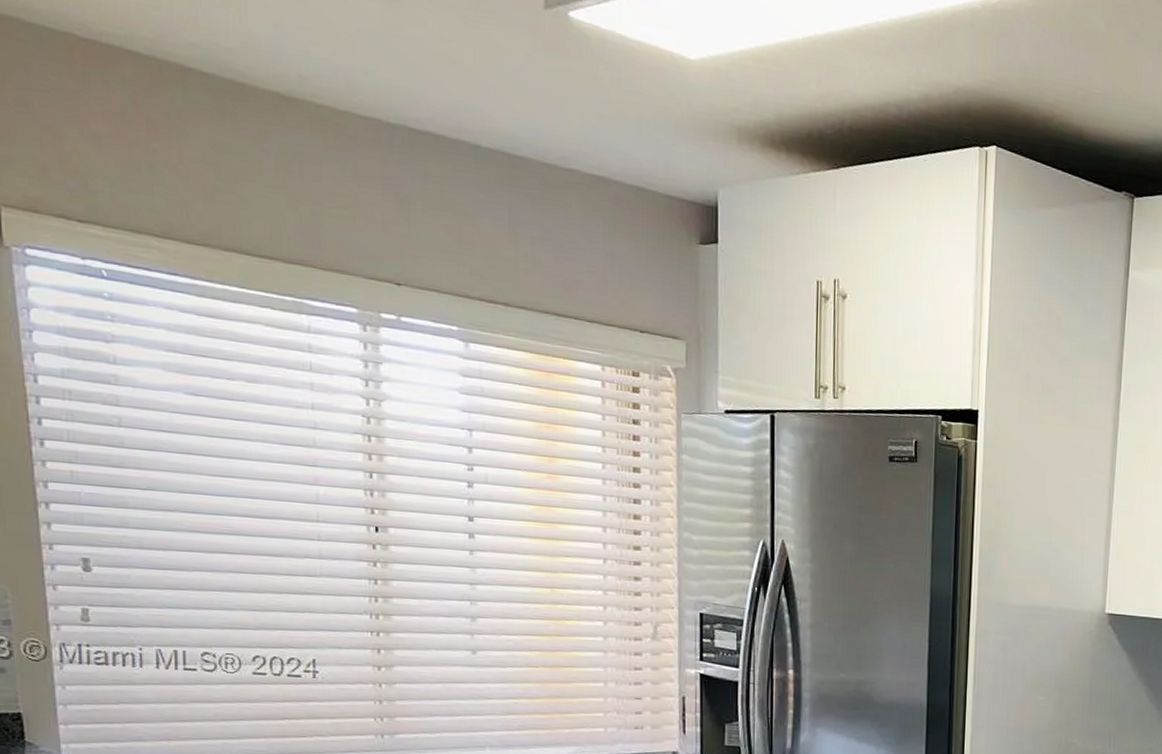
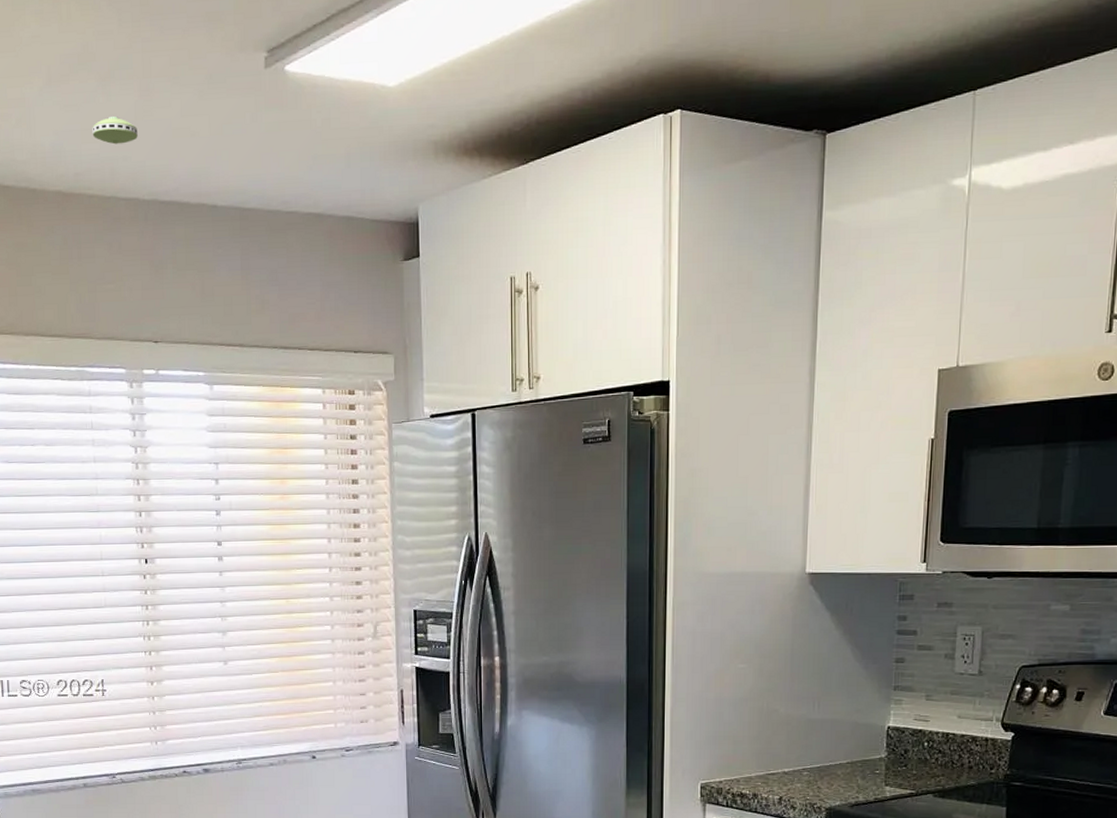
smoke detector: none [324,21,383,56] -> present [92,116,138,145]

